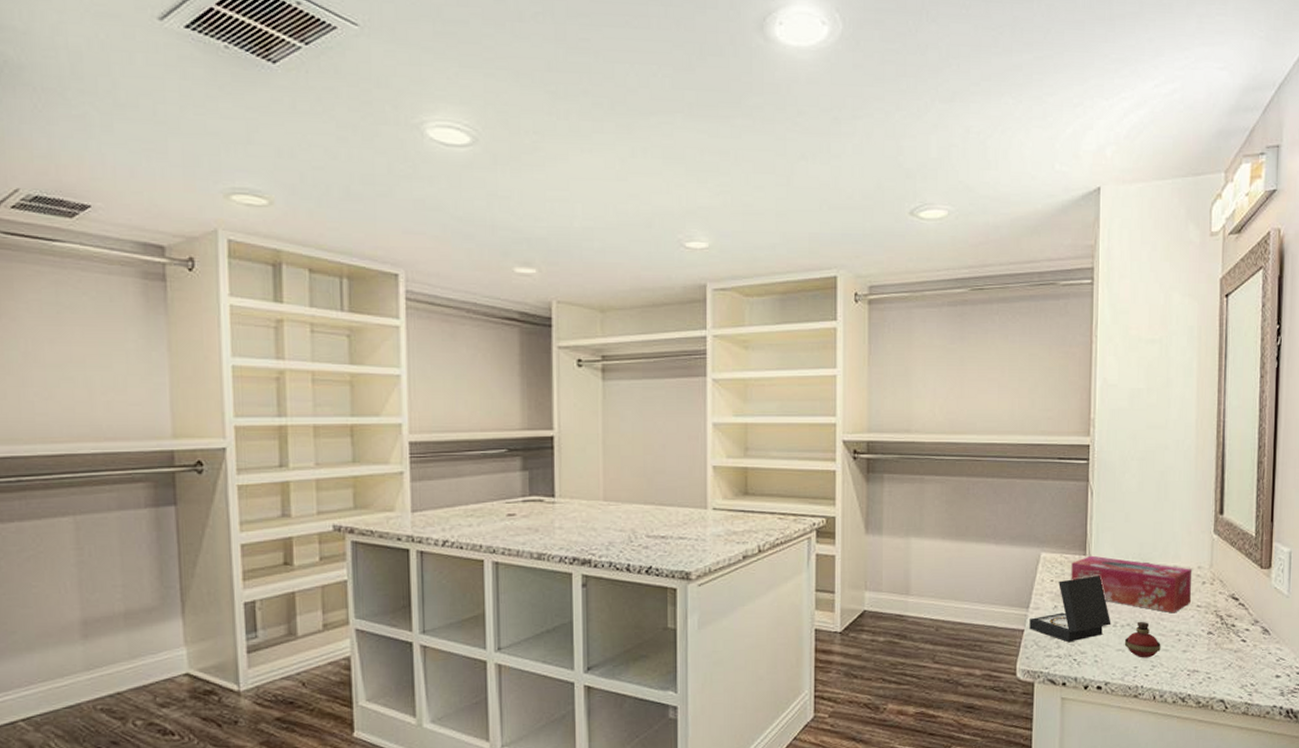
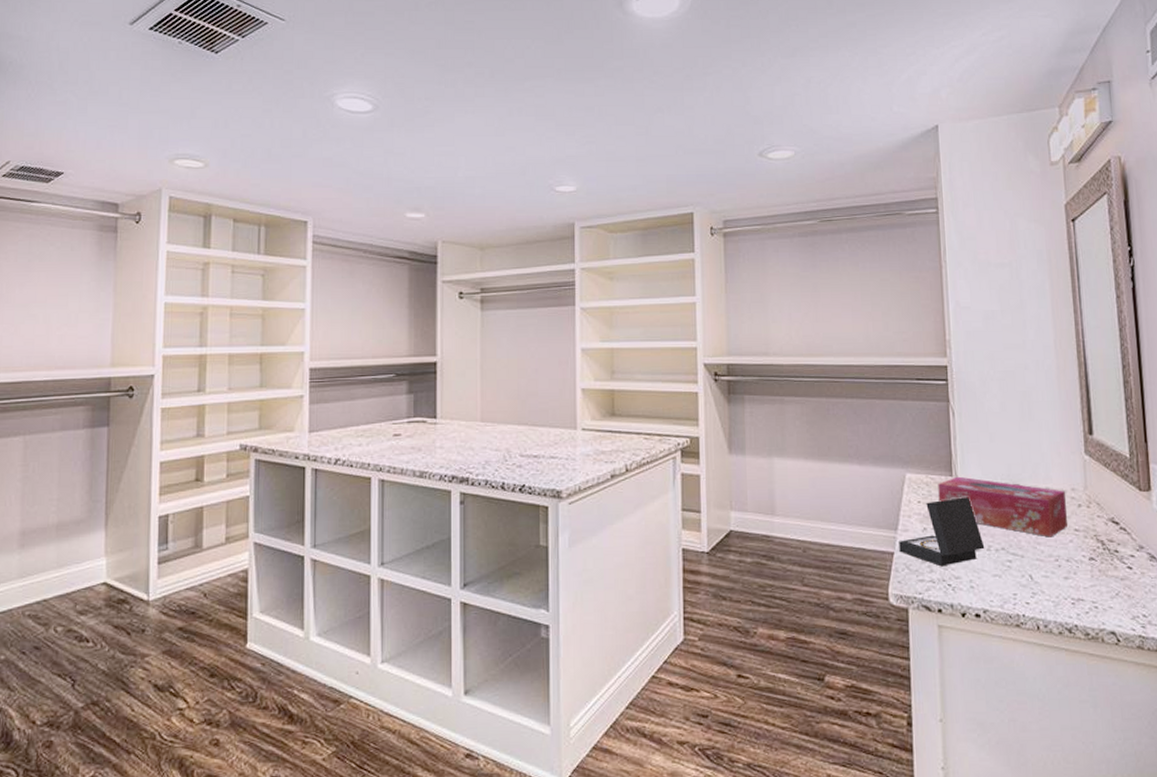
potion bottle: present [1124,621,1161,658] -> none [1000,545,1040,585]

